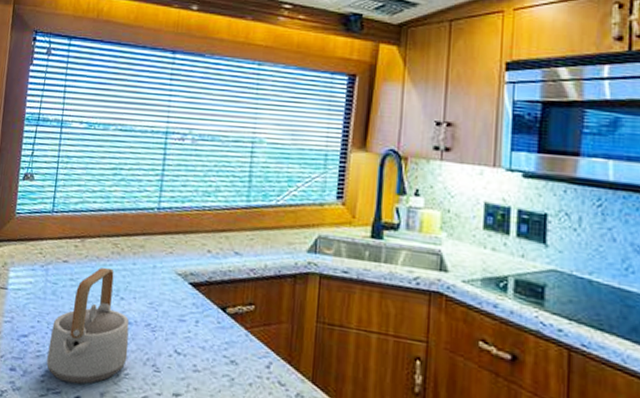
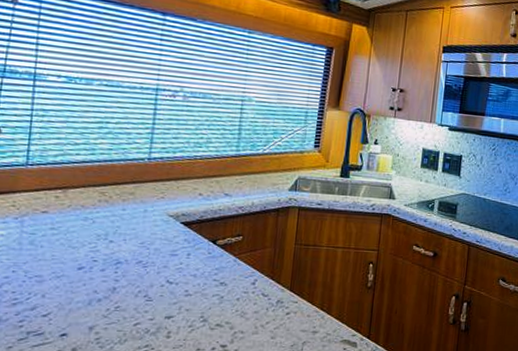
teapot: present [46,267,129,384] -> none [25,215,120,324]

